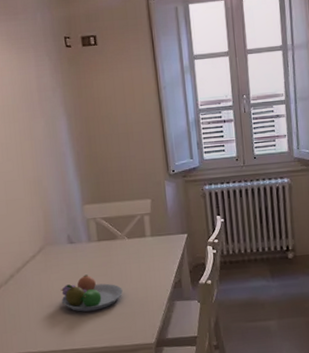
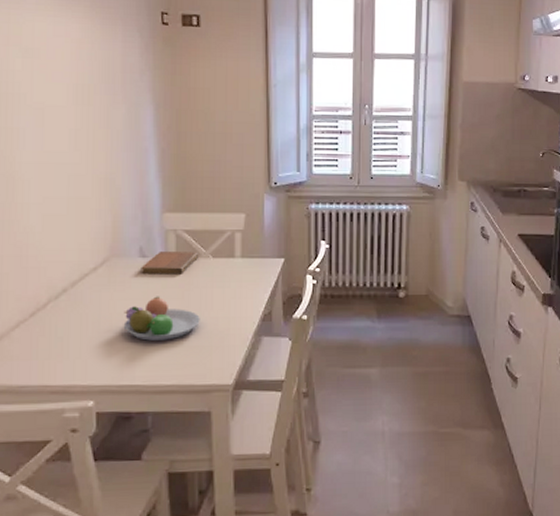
notebook: none [70,235,116,258] -> present [141,252,198,275]

